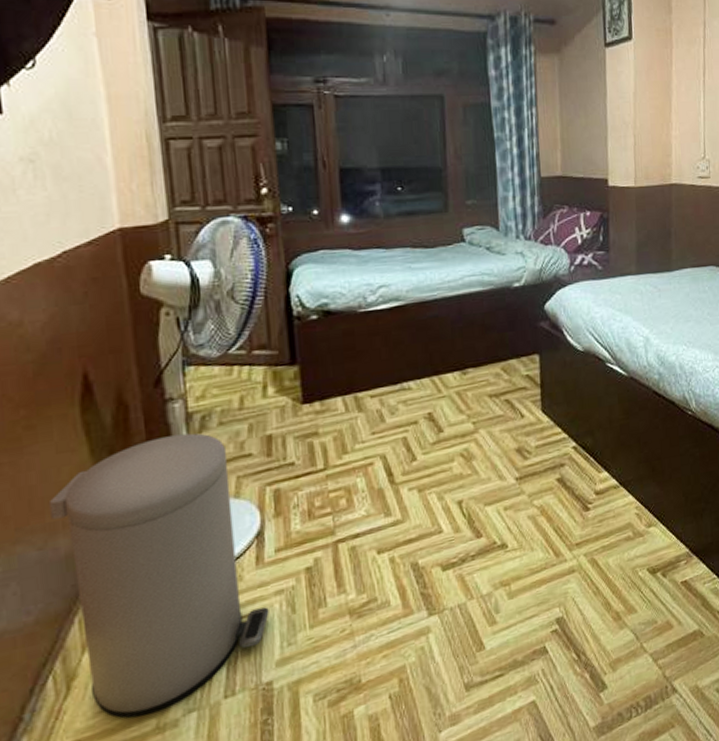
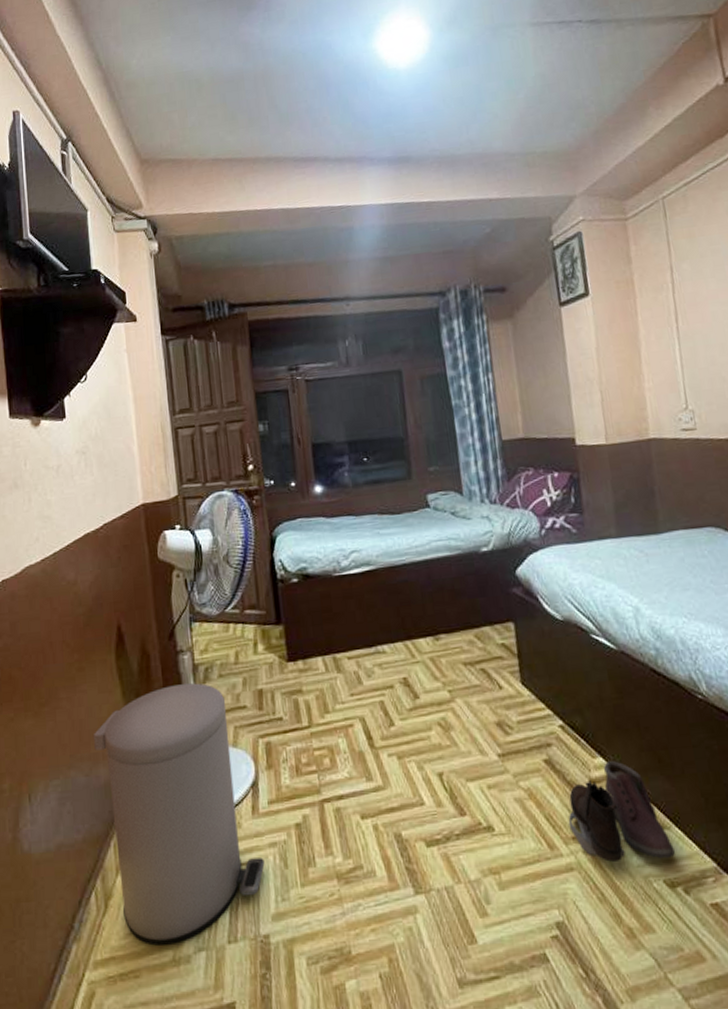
boot: none [574,492,619,560] -> present [568,780,625,862]
boot: none [606,473,658,552] -> present [604,761,675,859]

